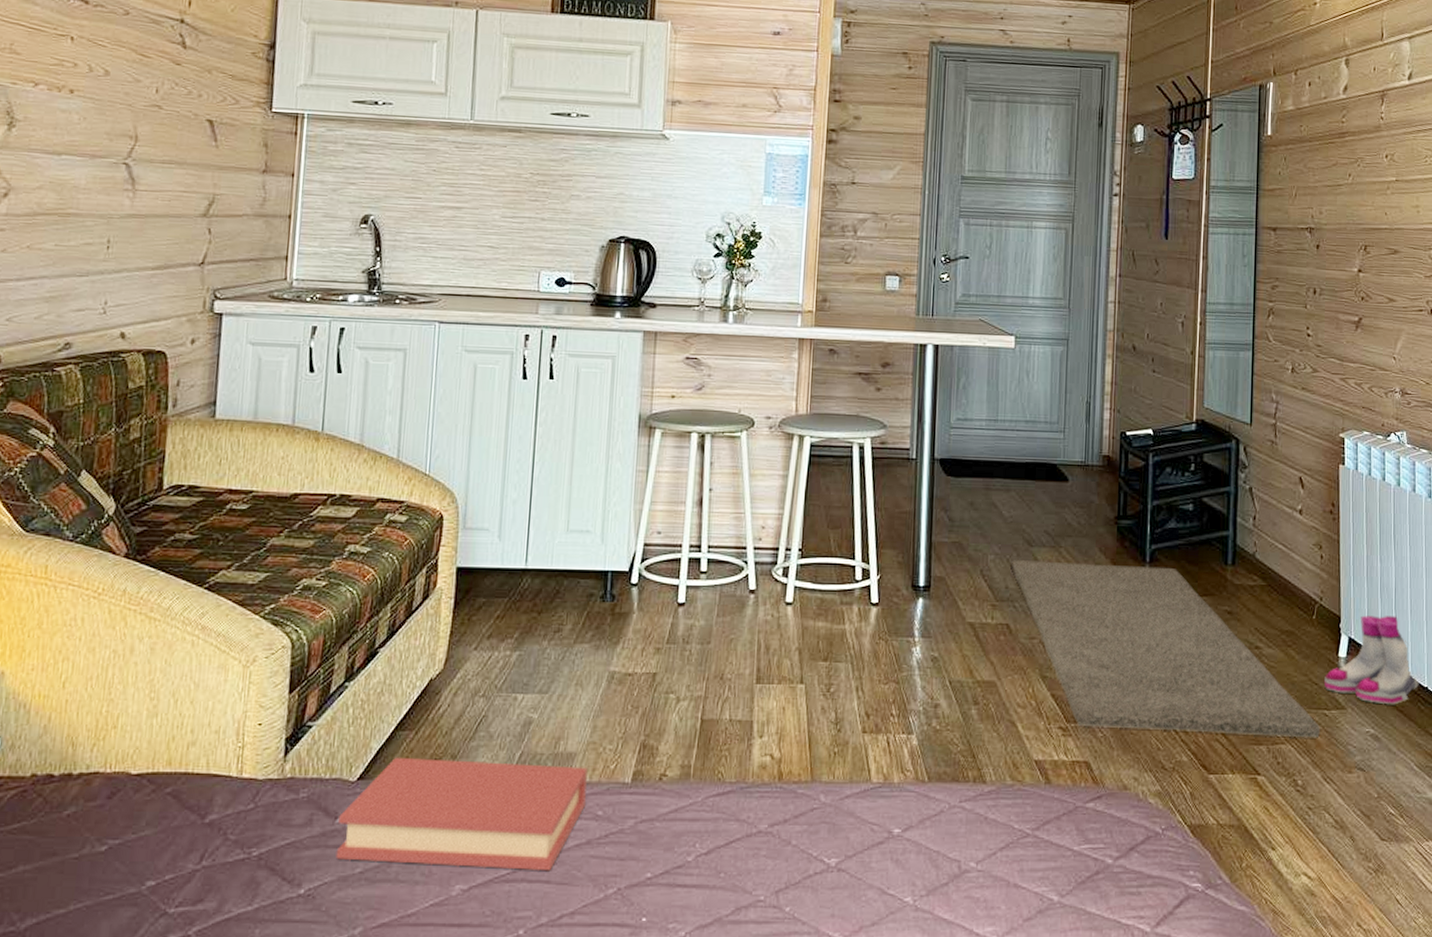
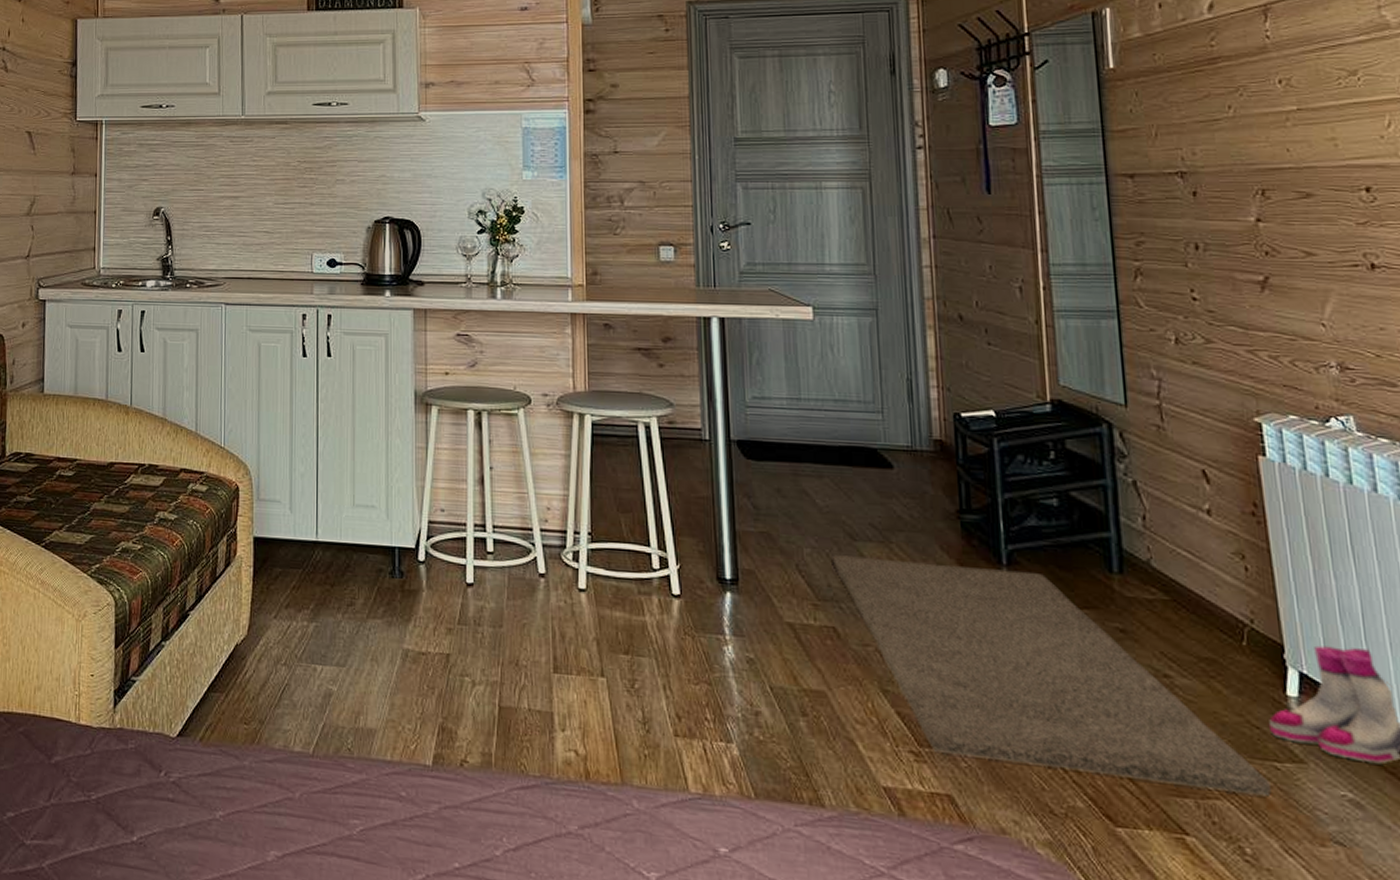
book: present [336,757,588,871] -> none [162,717,388,848]

